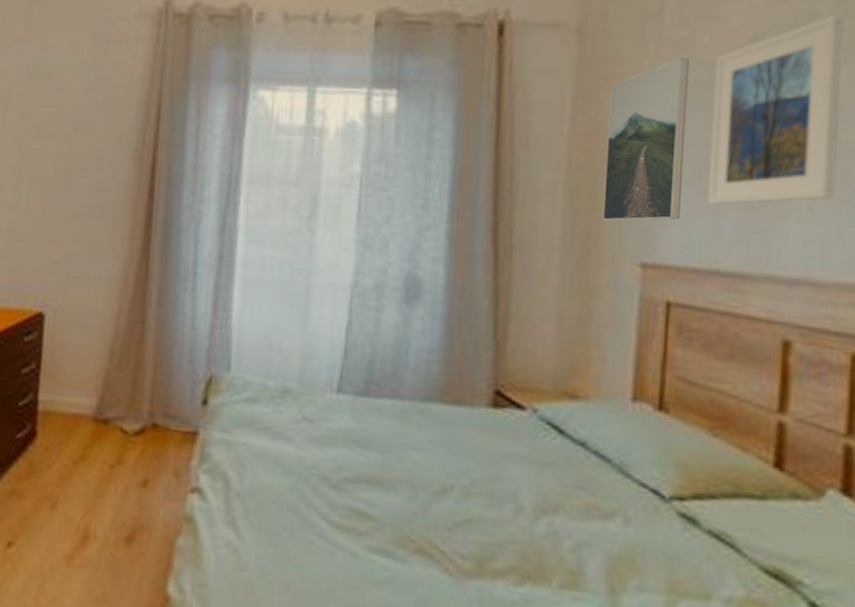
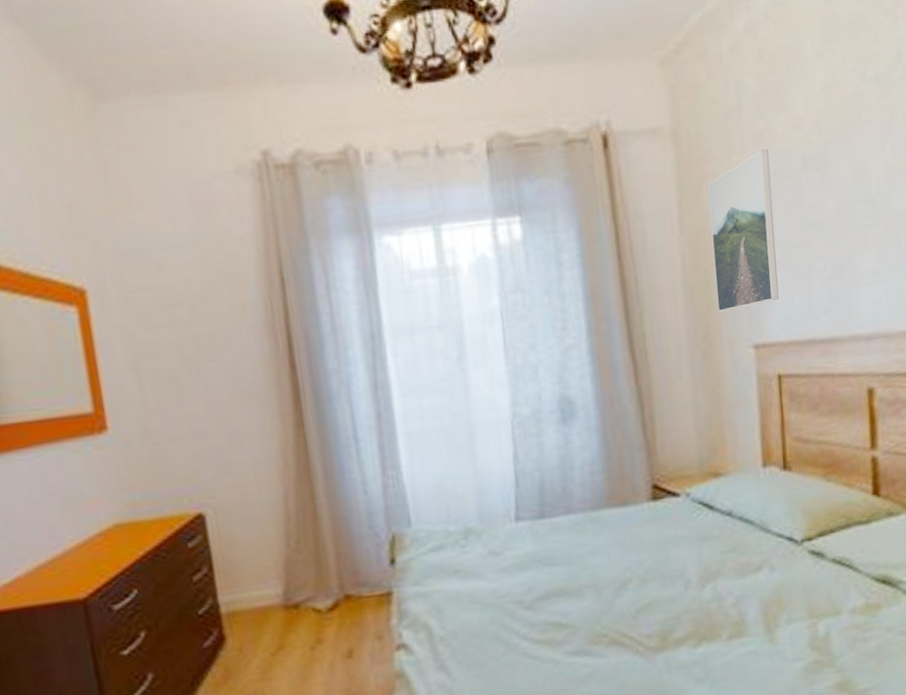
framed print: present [707,15,844,206] -> none [789,93,891,282]

